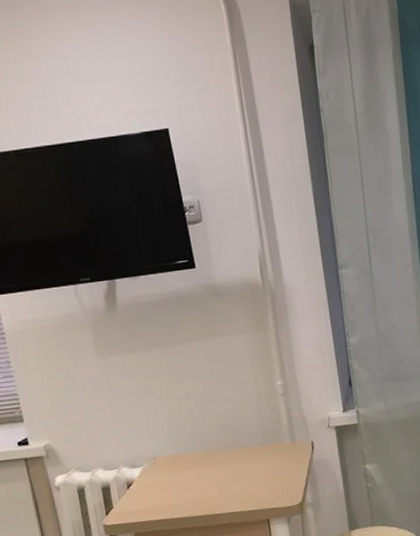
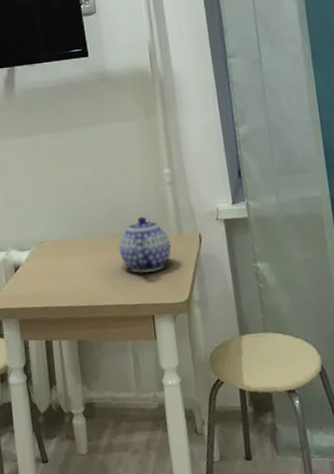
teapot: none [233,427,285,482] -> present [119,216,171,273]

